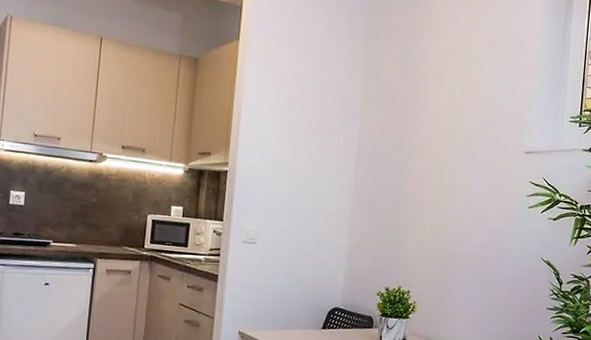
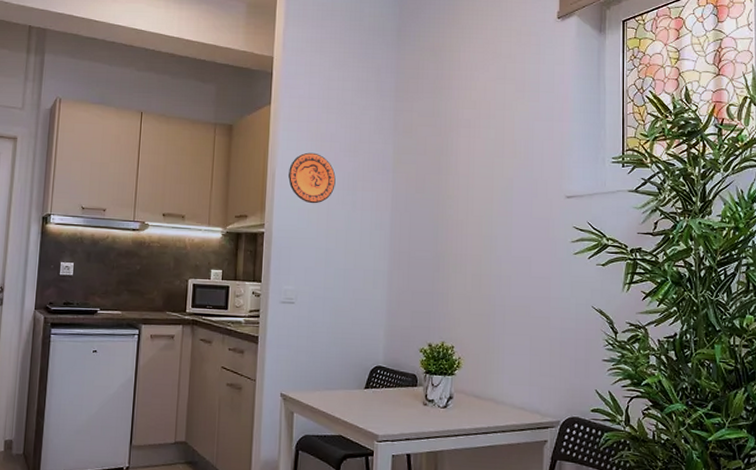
decorative plate: none [255,92,303,145] -> present [288,152,336,204]

